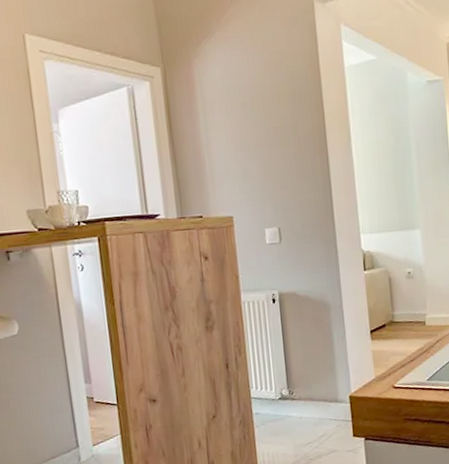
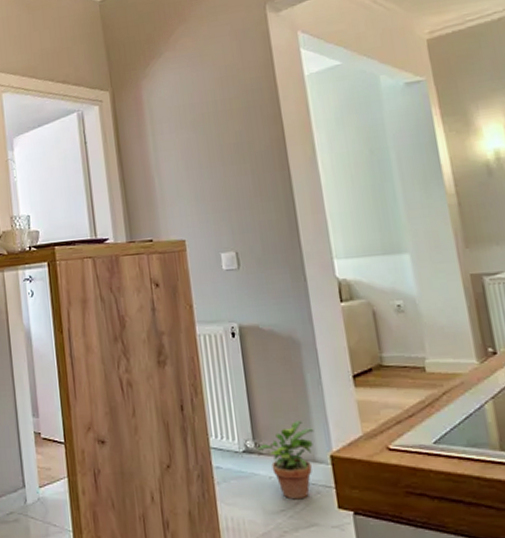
potted plant: none [291,370,338,434] -> present [257,421,314,500]

